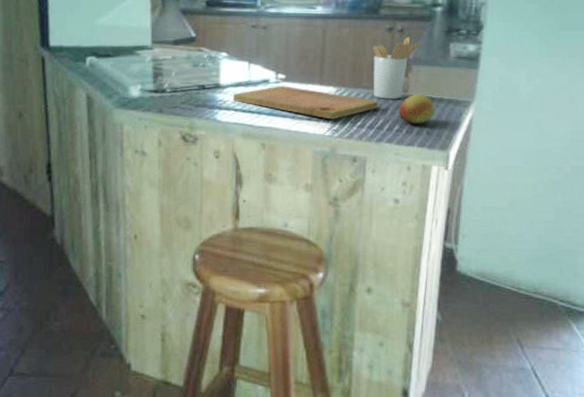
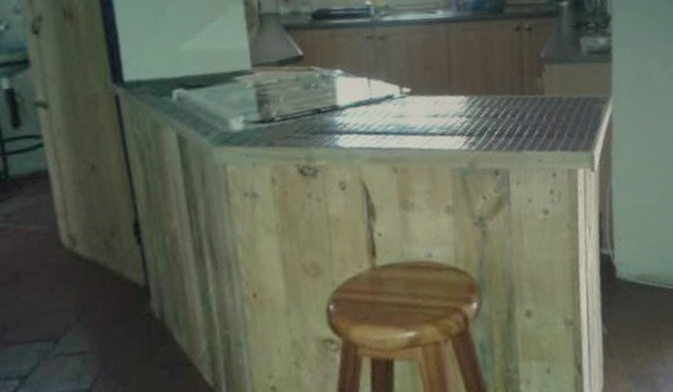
cutting board: present [232,86,378,120] -> none [353,100,515,132]
utensil holder: present [372,37,421,99] -> none [501,35,551,104]
fruit: present [399,94,434,124] -> none [536,94,573,127]

